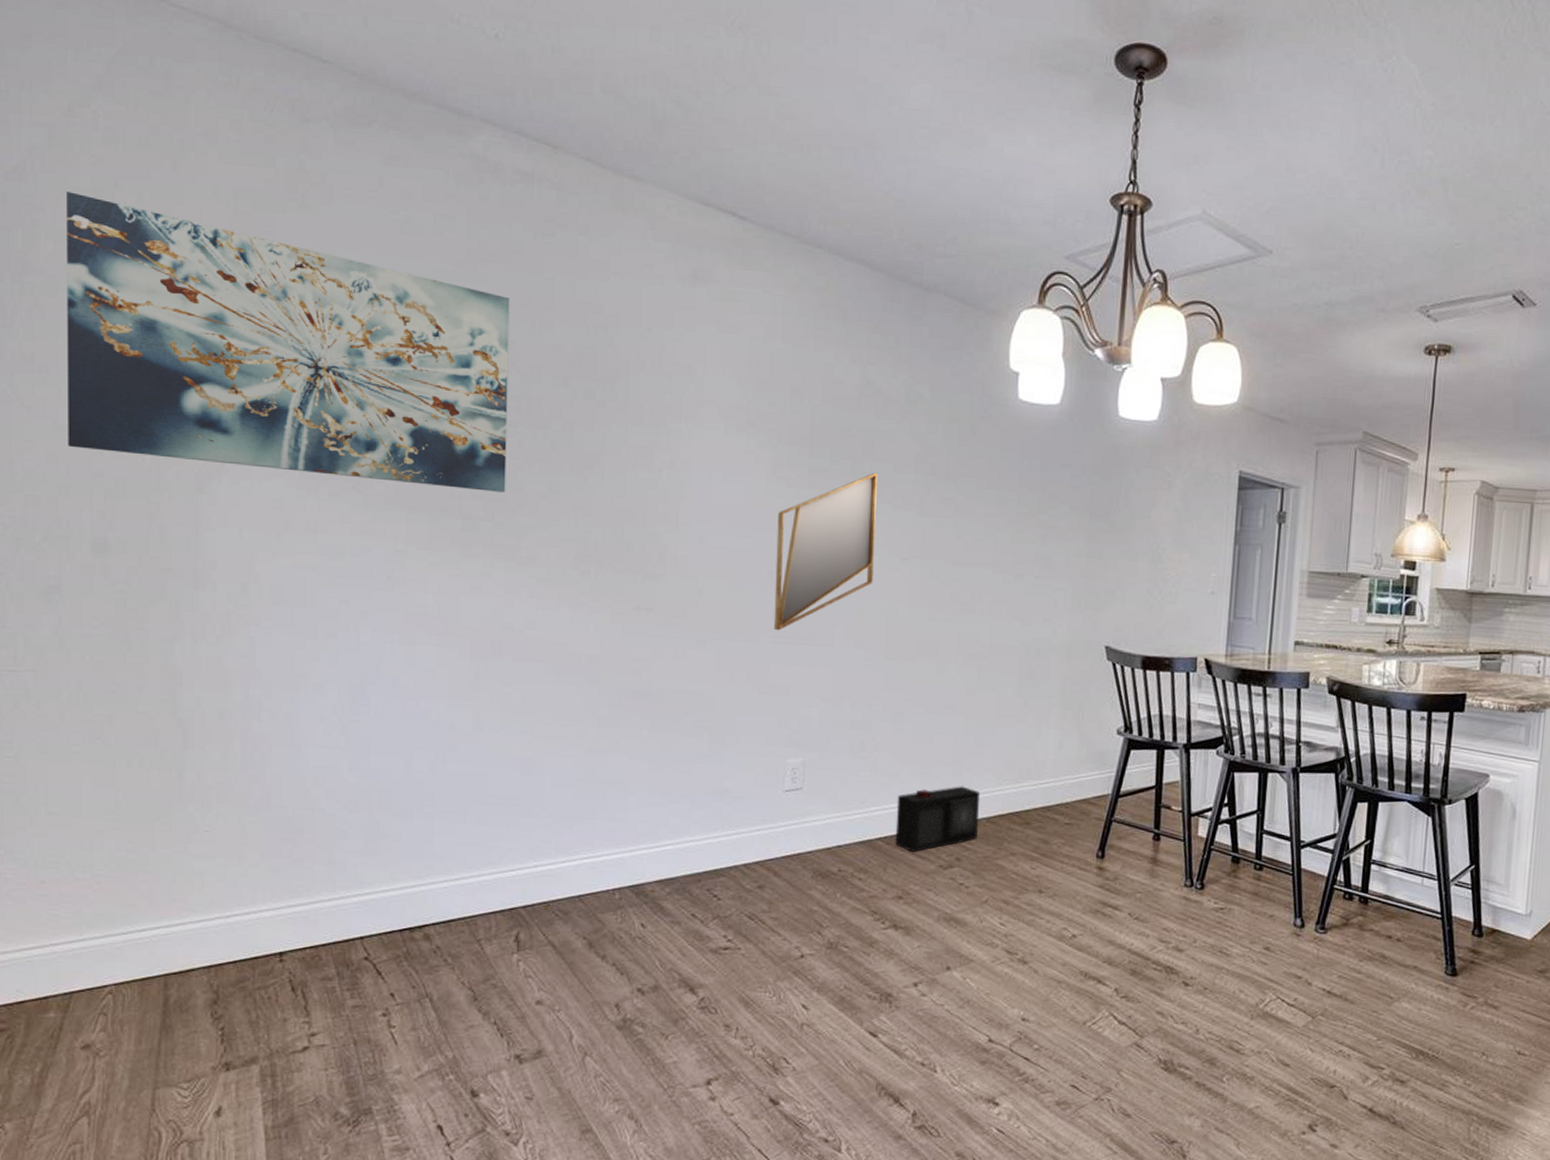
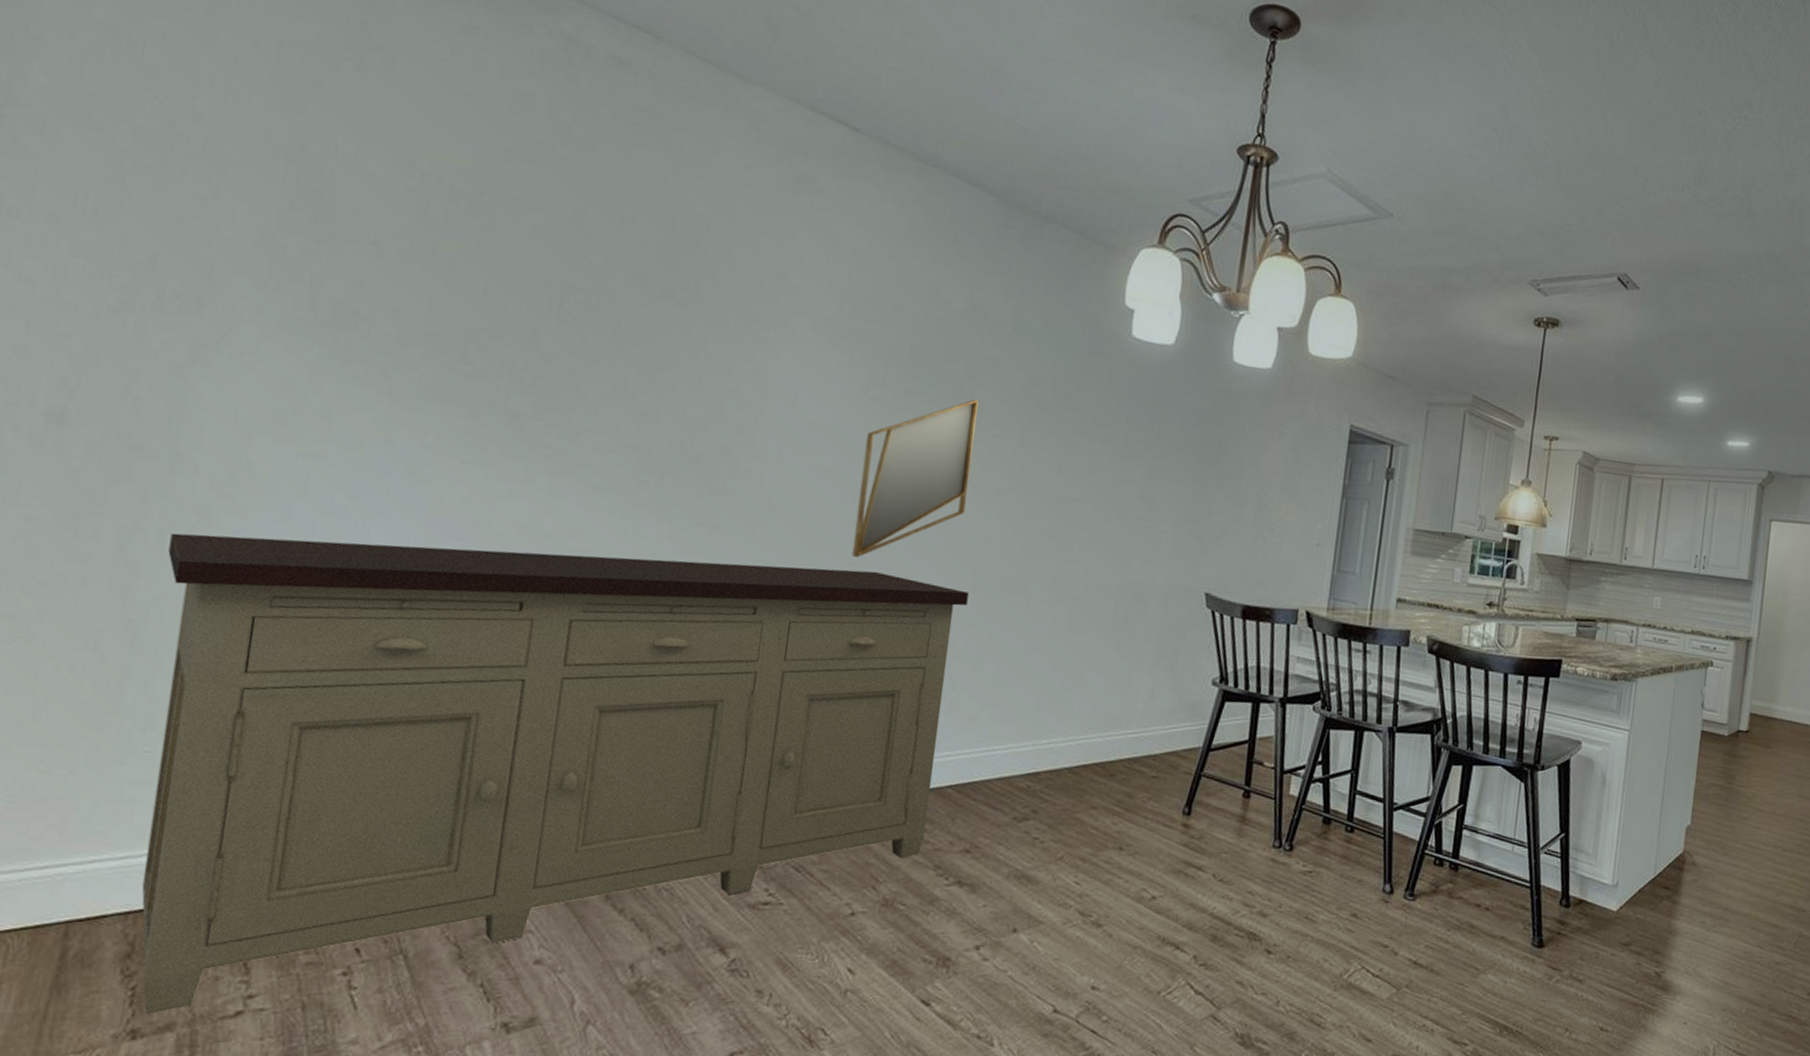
wall art: present [67,191,510,492] -> none [32,23,589,391]
sideboard: none [202,642,882,1051] -> present [141,533,969,1015]
speaker: present [895,786,981,852] -> none [966,732,1064,802]

